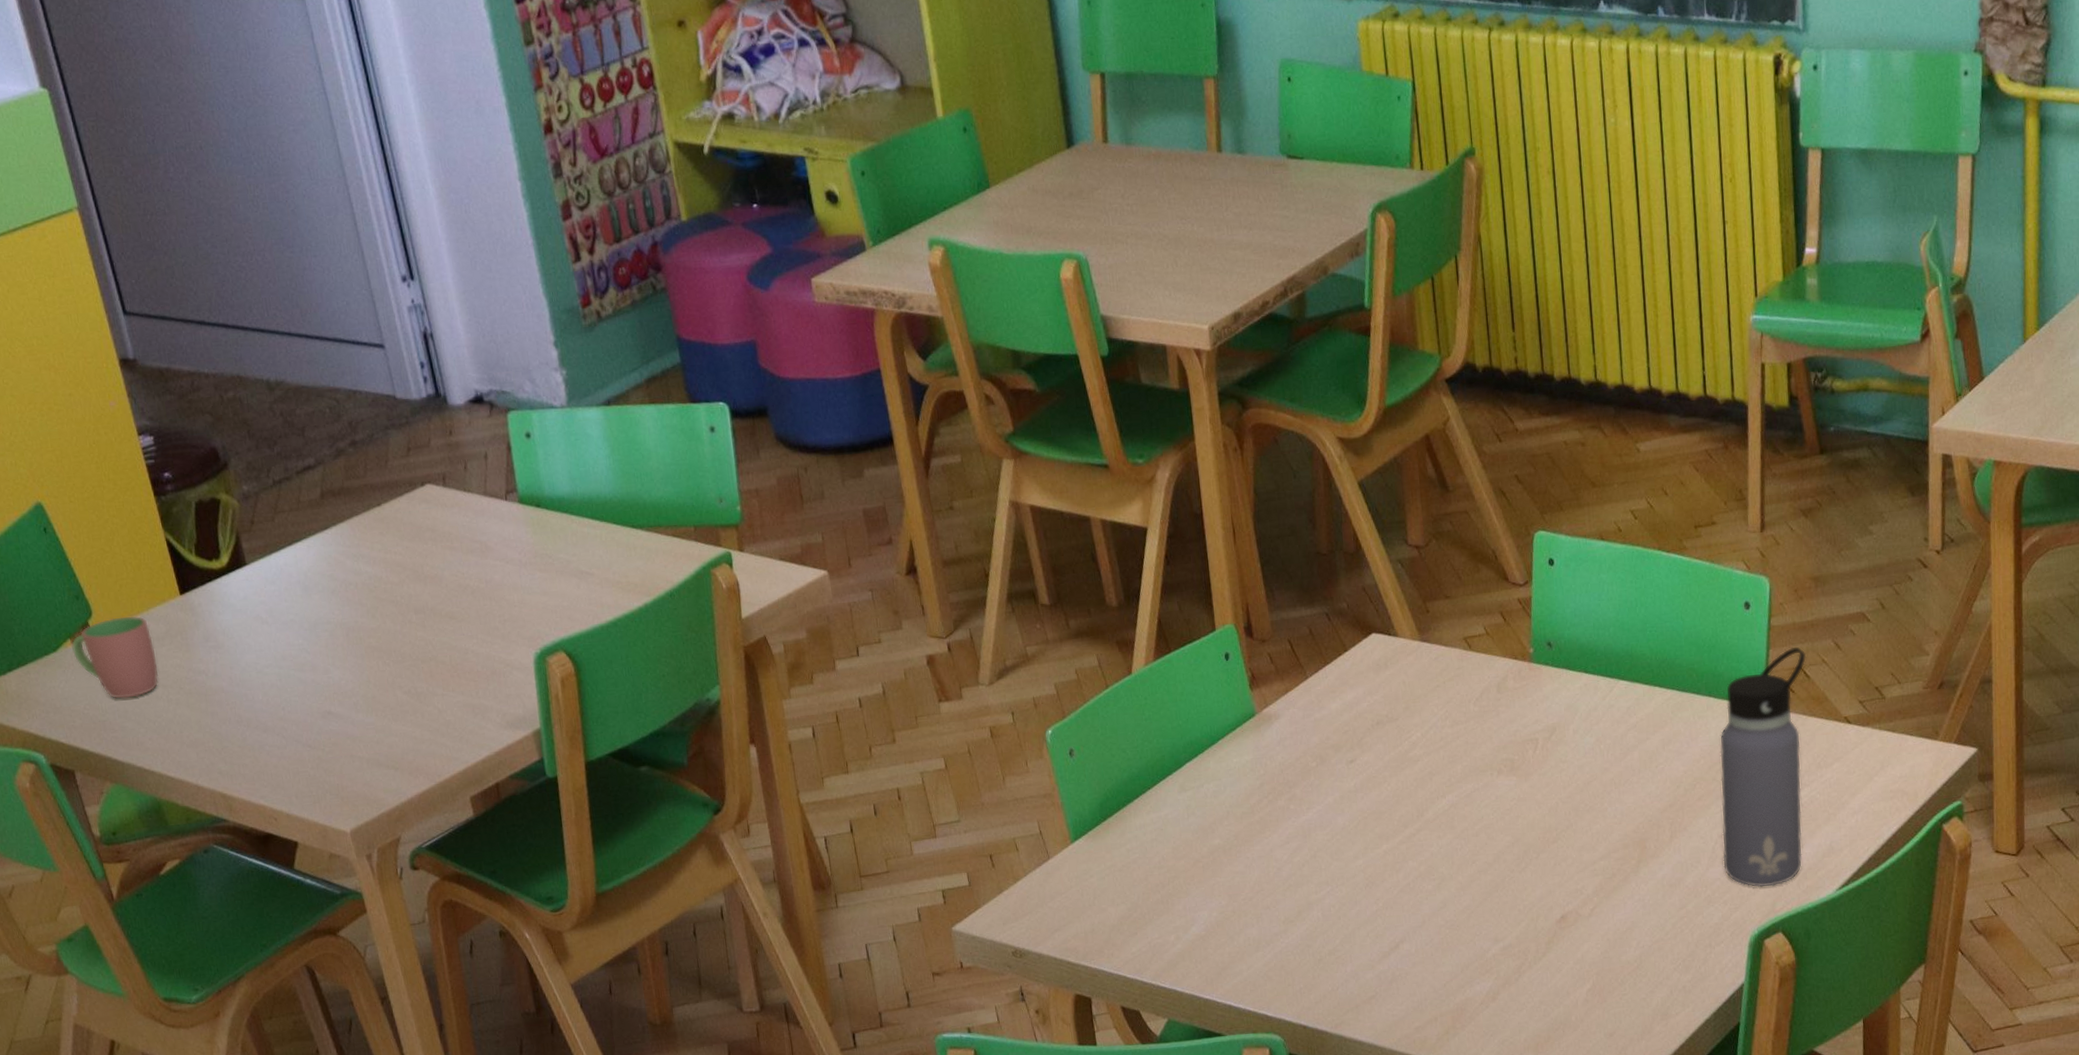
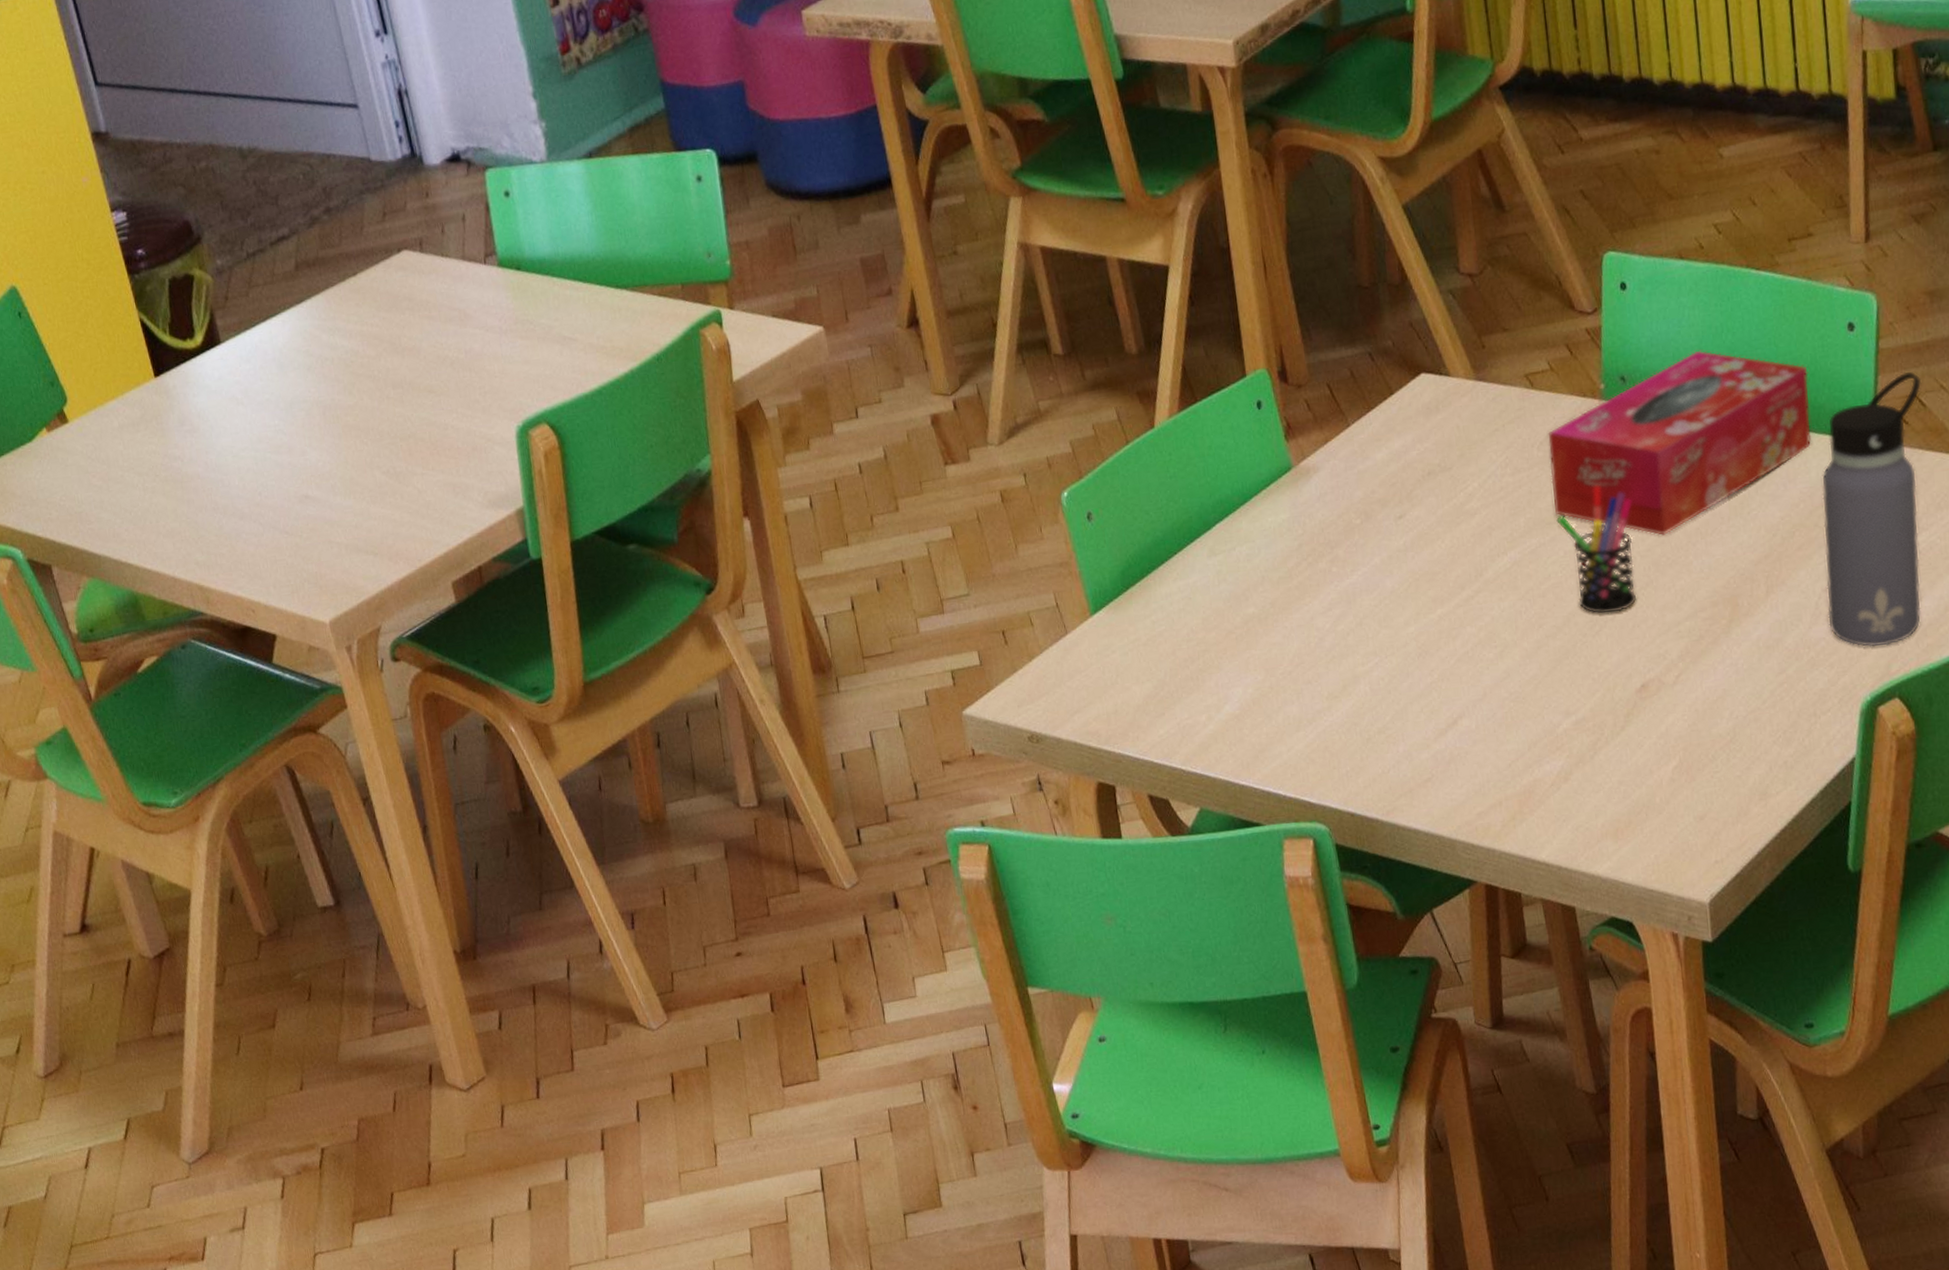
cup: present [71,615,159,699] -> none [47,401,134,489]
tissue box: none [1483,621,1712,785] -> present [1548,350,1812,536]
pen holder: none [1489,738,1559,853] -> present [1556,485,1637,614]

